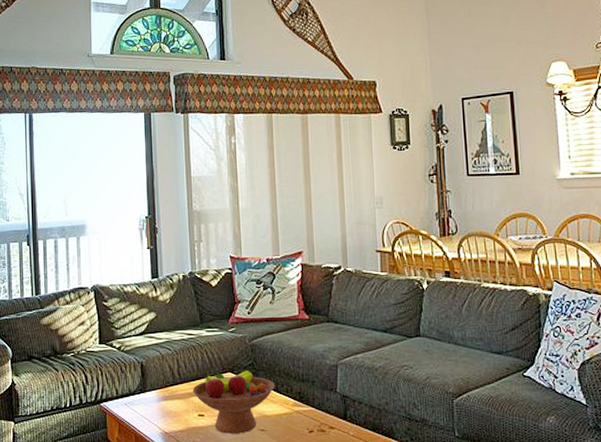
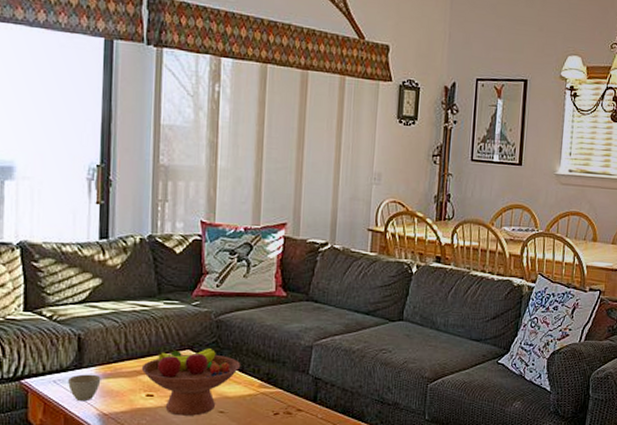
cup: none [136,397,161,422] -> present [68,374,101,402]

